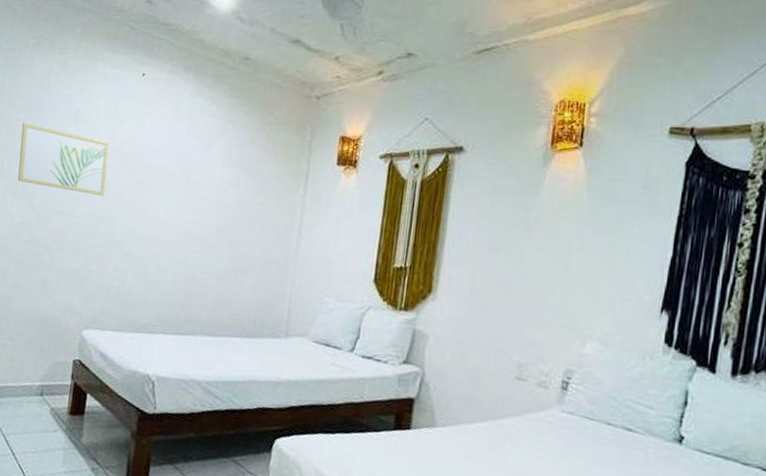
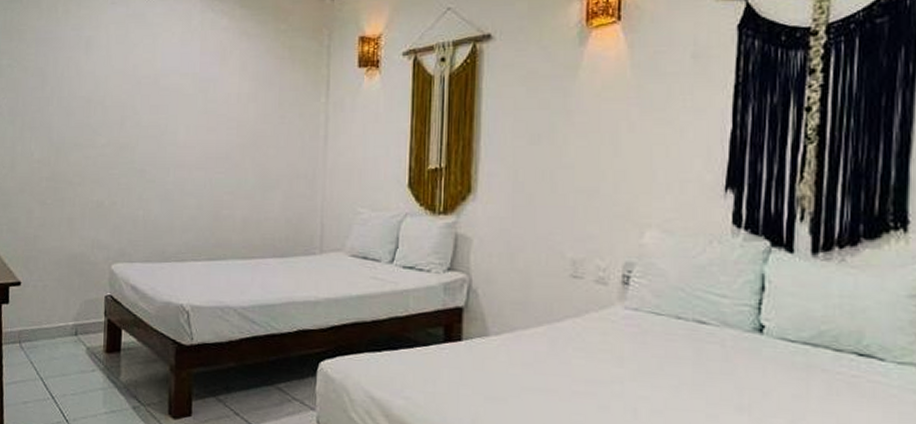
wall art: present [17,122,109,197] -> none [33,56,123,124]

